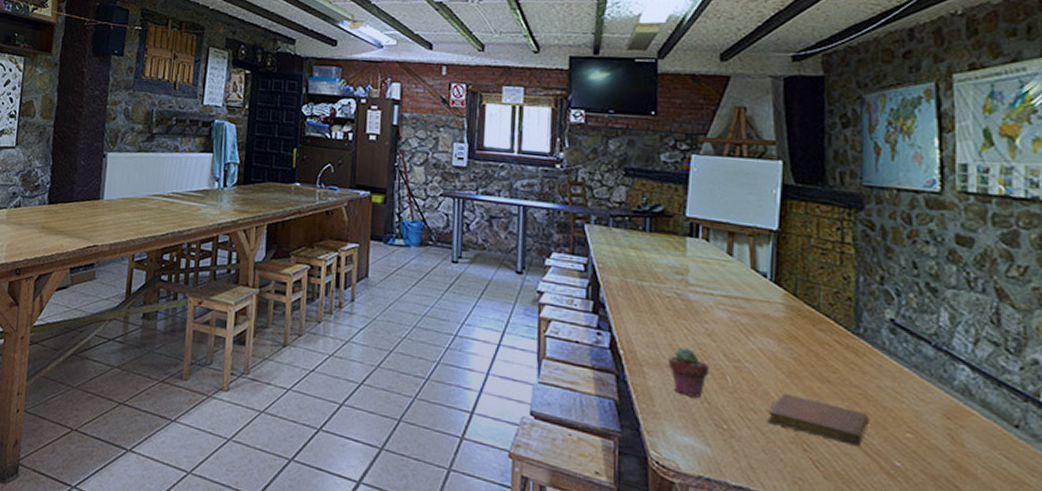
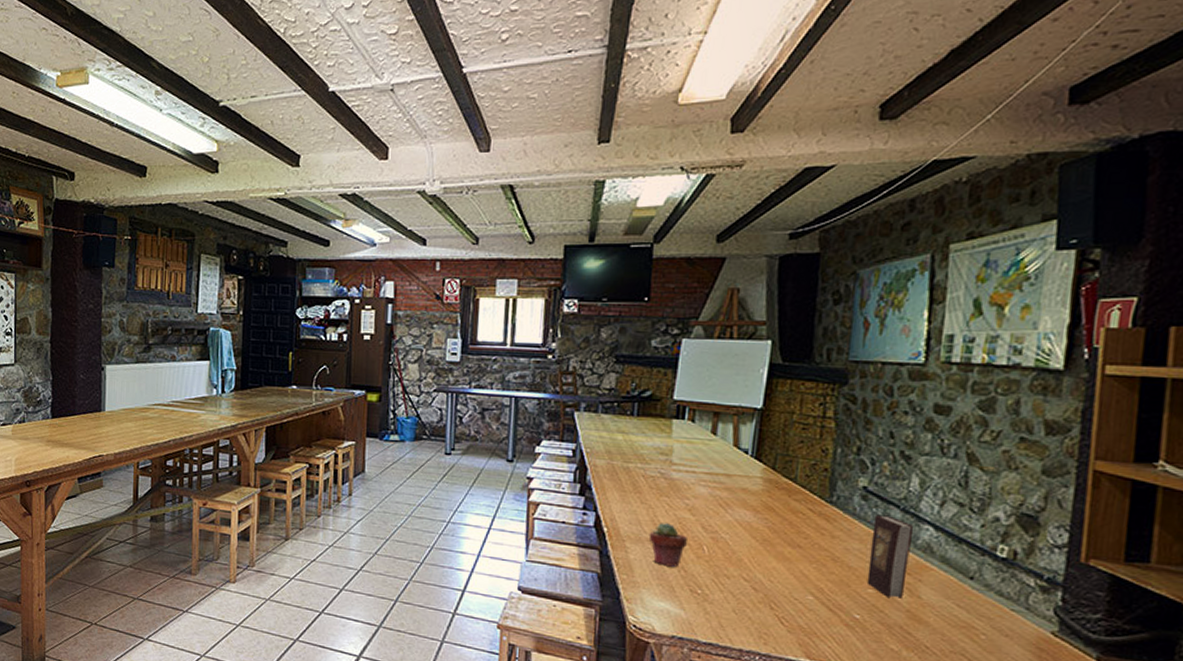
notebook: present [767,394,870,447] -> none [739,560,835,603]
book: none [904,350,947,446] -> present [866,515,913,599]

